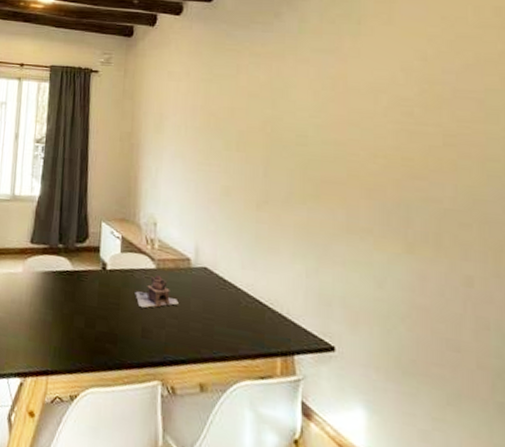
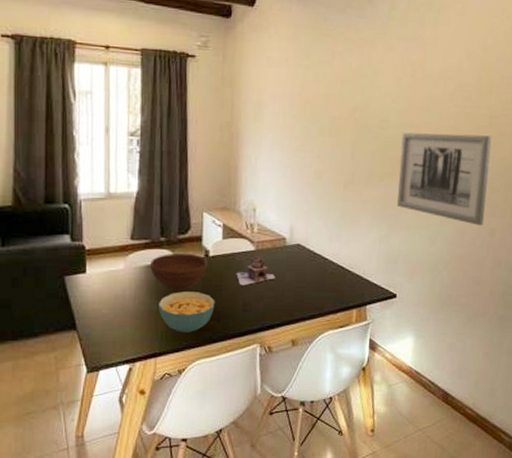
bowl: none [47,261,105,304] -> present [150,252,208,290]
cereal bowl: none [53,305,112,353] -> present [158,292,215,332]
wall art: none [325,150,454,271] -> present [397,132,492,226]

